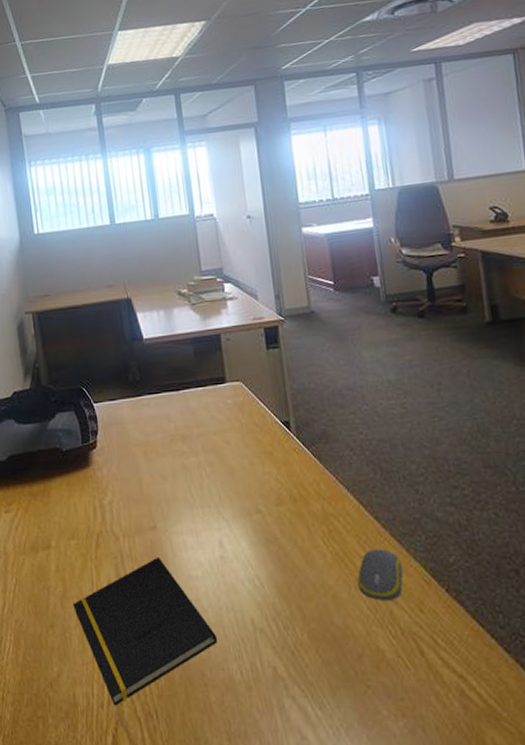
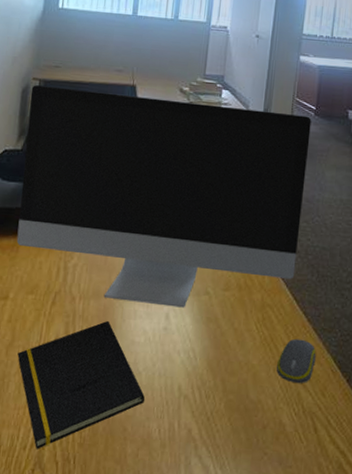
computer monitor: none [26,293,354,533] -> present [16,85,312,308]

